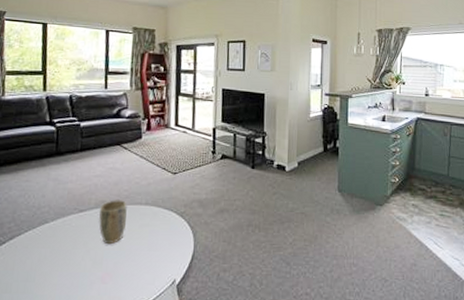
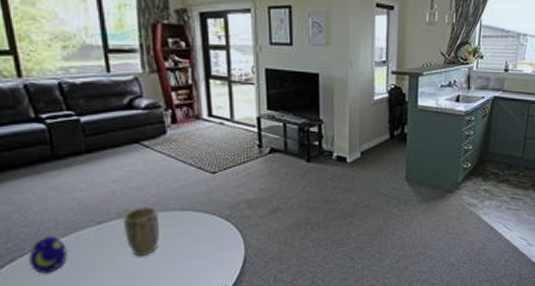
decorative egg: none [23,219,54,253] -> present [29,236,68,274]

